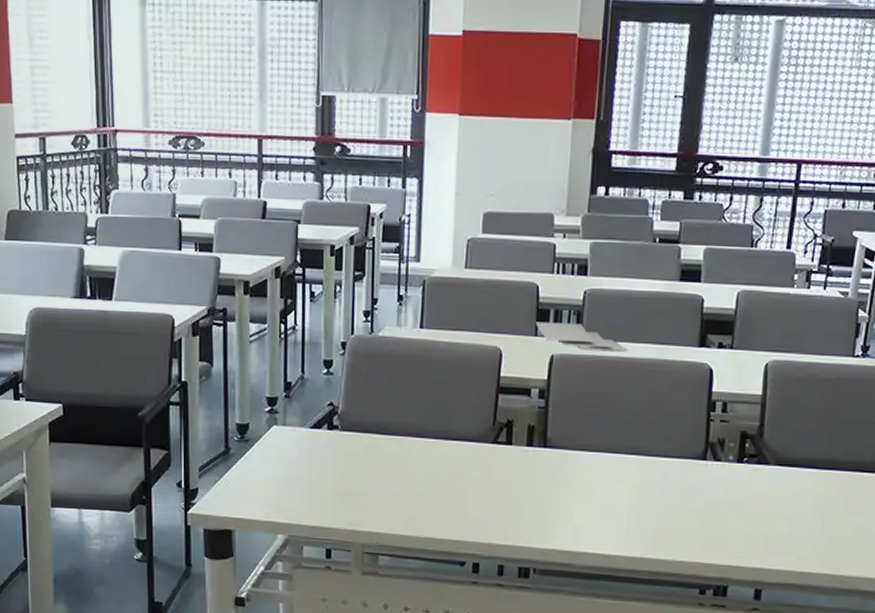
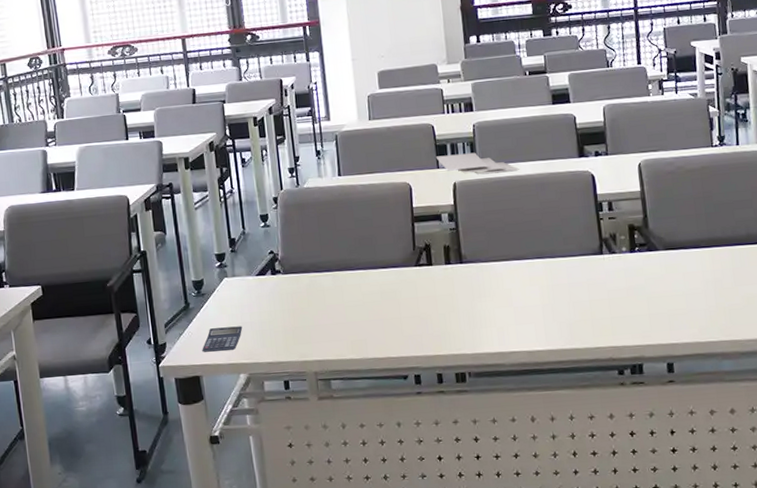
calculator: none [238,480,287,508] -> present [202,326,243,353]

